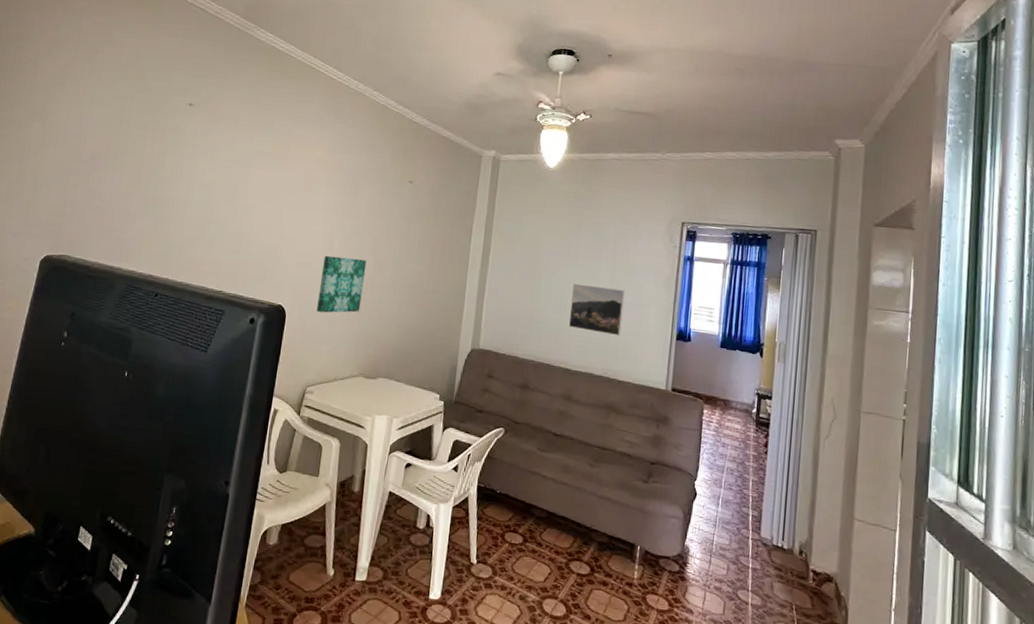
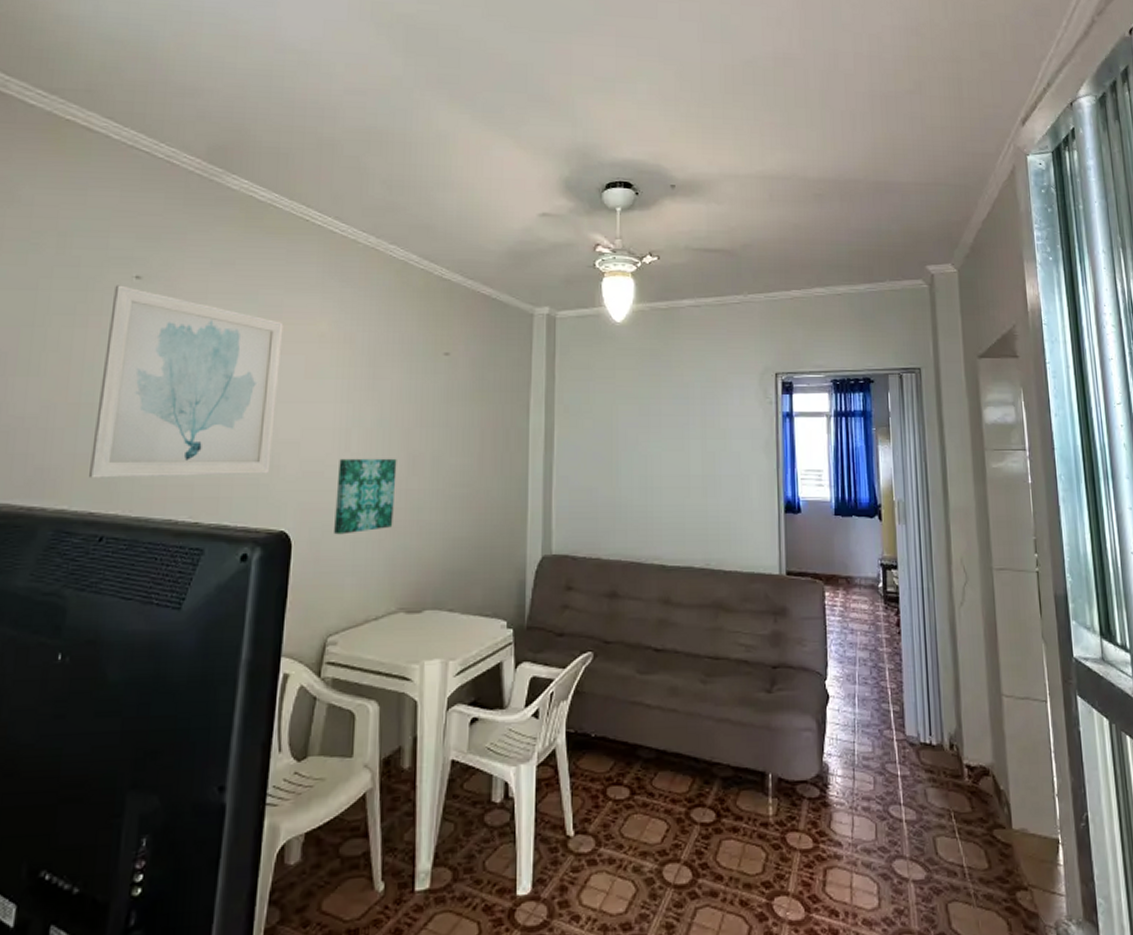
wall art: none [151,109,291,261] -> present [89,285,284,478]
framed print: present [568,283,625,336] -> none [658,459,721,517]

